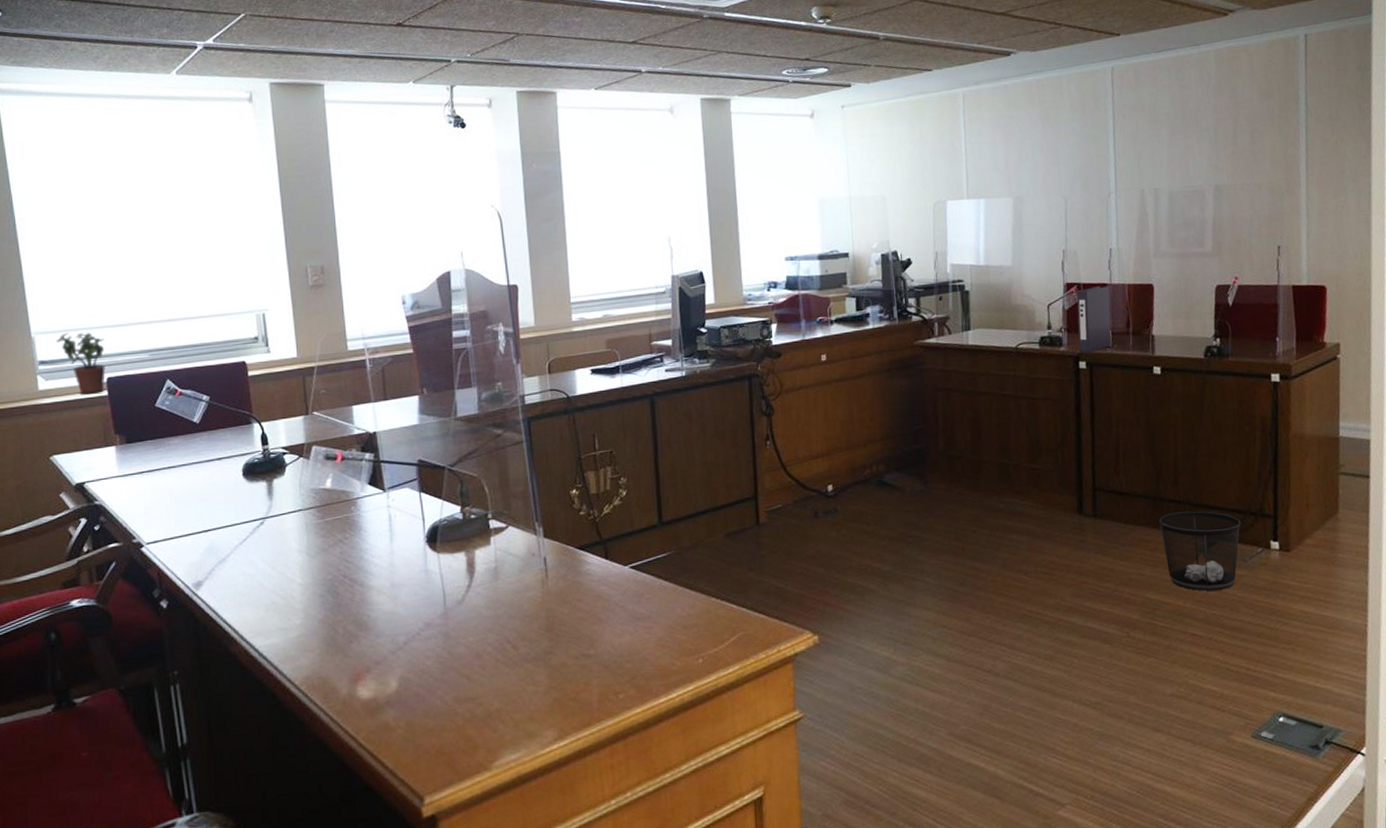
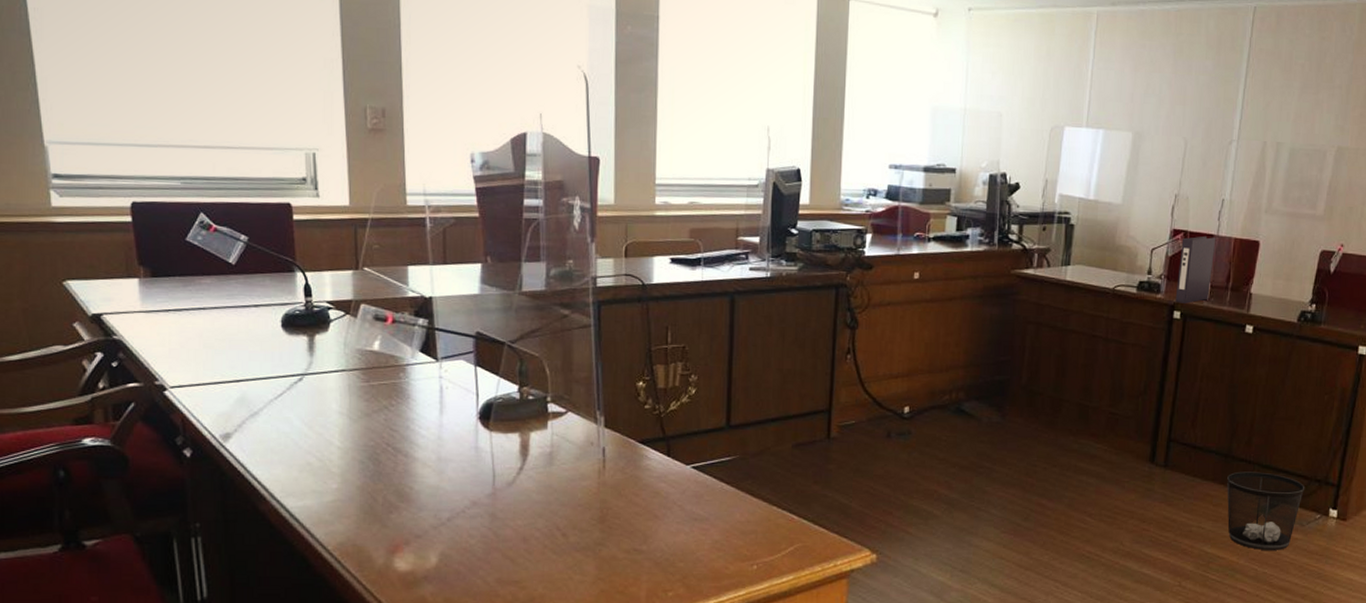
potted plant: present [56,332,105,395] -> none [73,145,130,218]

